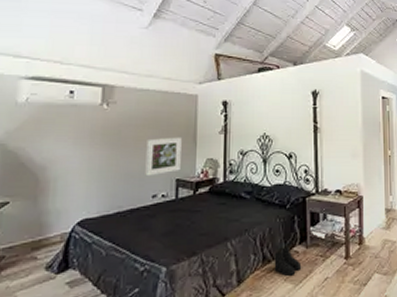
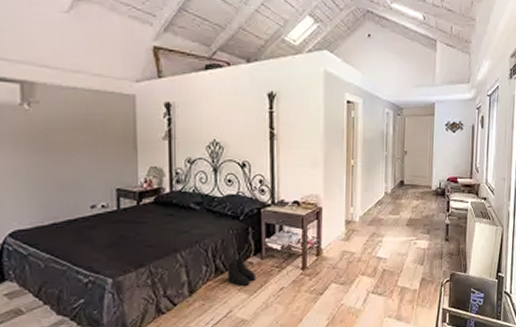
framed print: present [145,136,182,177] -> none [79,142,121,186]

